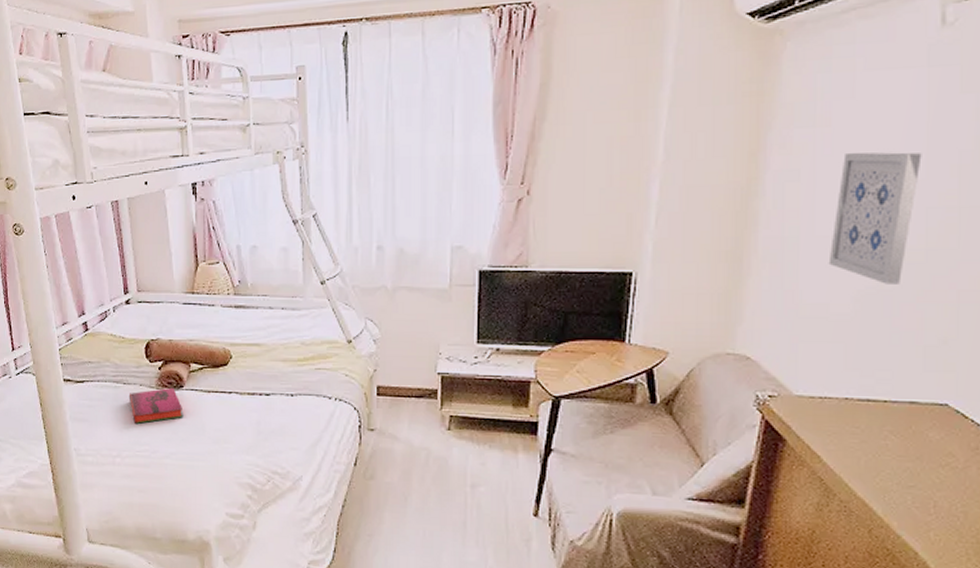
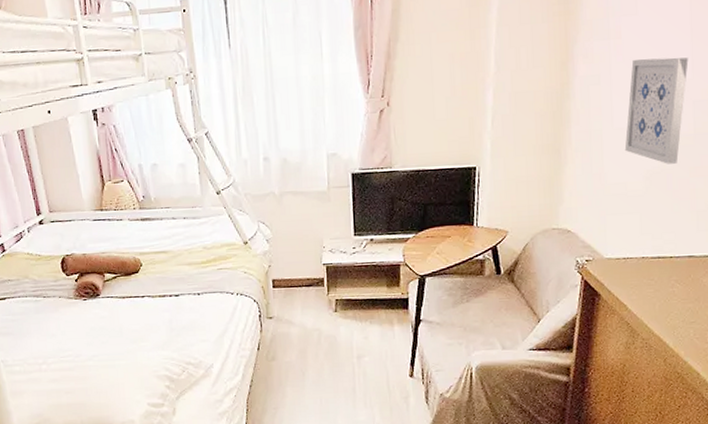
hardback book: present [128,387,184,424] -> none [49,296,102,332]

